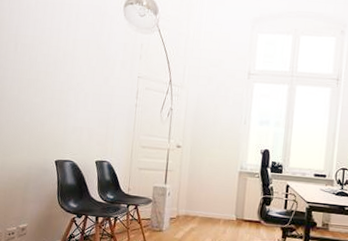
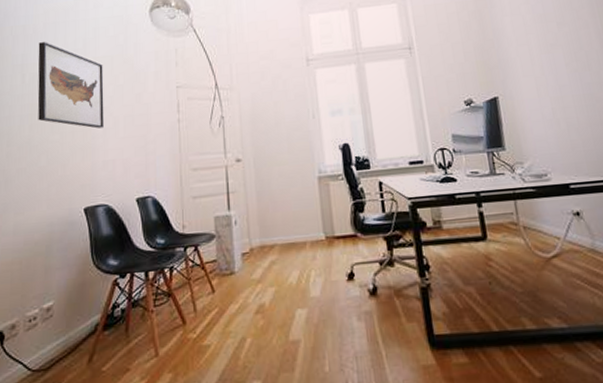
wall art: none [25,18,81,100] -> present [37,42,104,129]

